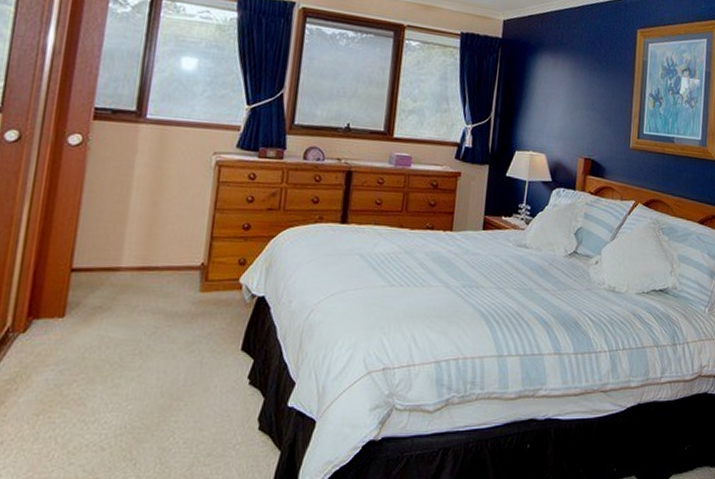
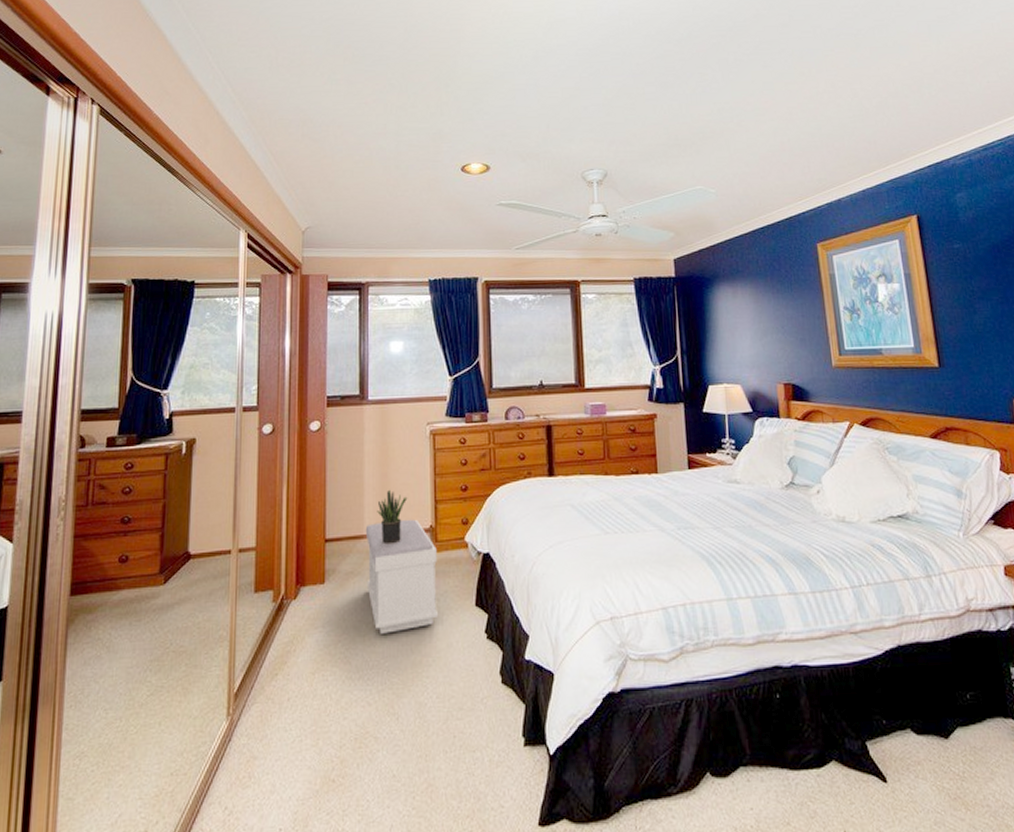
bench: none [116,254,206,375] -> present [365,519,438,634]
potted plant: none [140,220,180,280] -> present [377,489,408,545]

